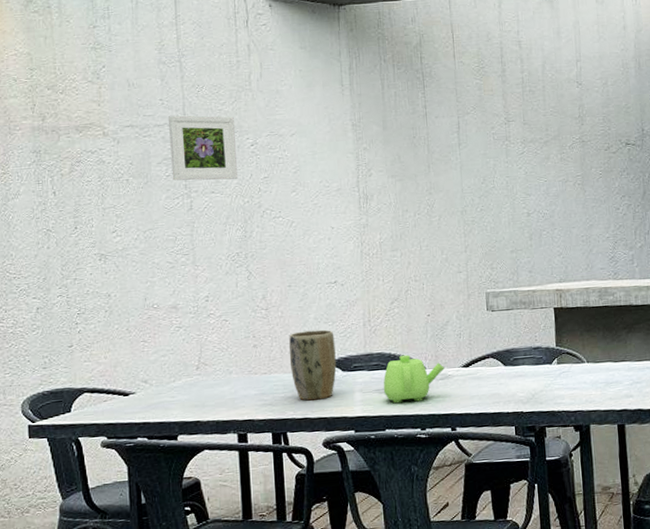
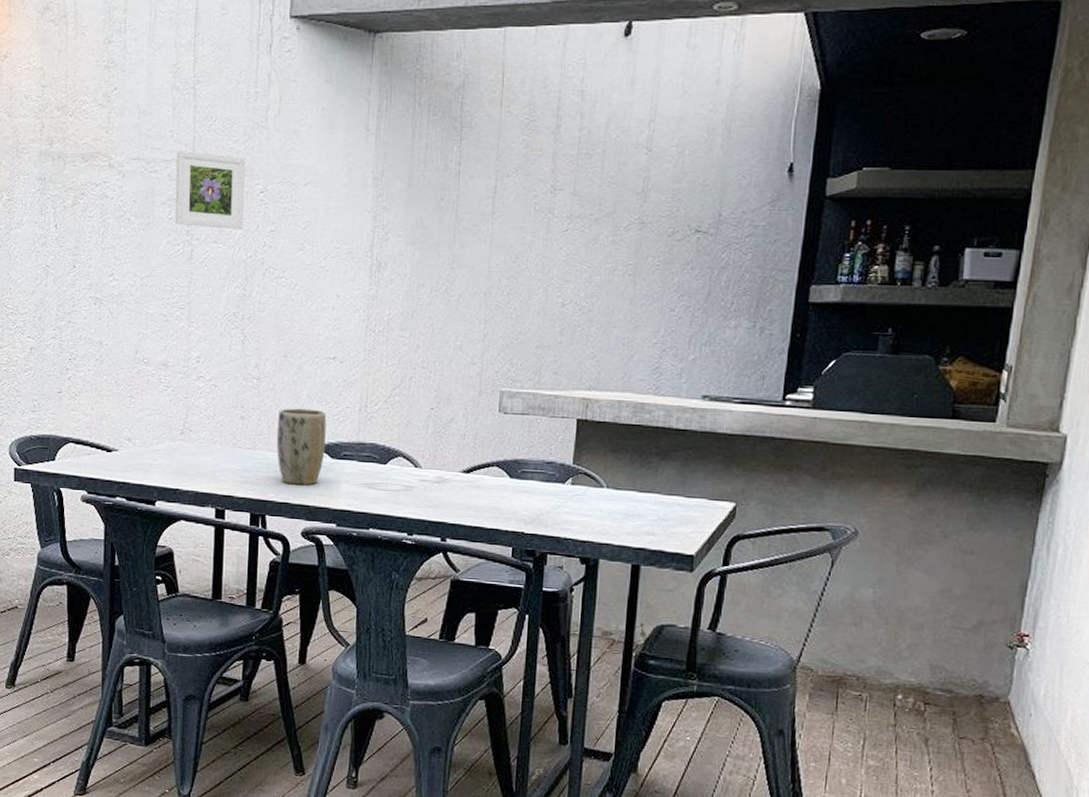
teapot: present [383,354,445,404] -> none [372,449,442,504]

